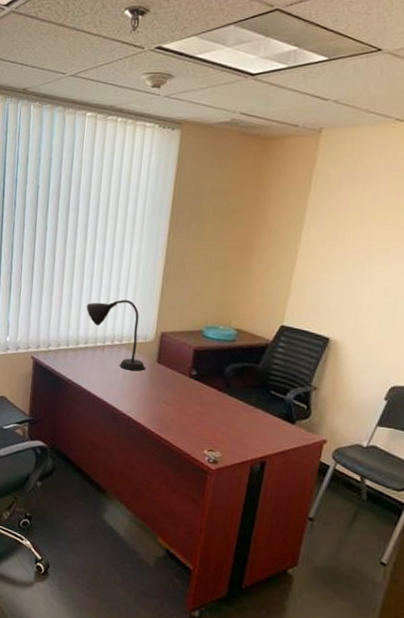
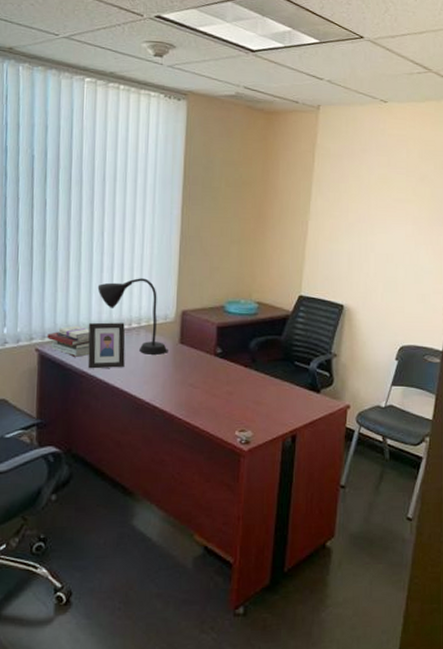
books: none [41,339,78,367] -> present [47,325,90,357]
picture frame: none [73,337,108,380] -> present [87,322,126,369]

